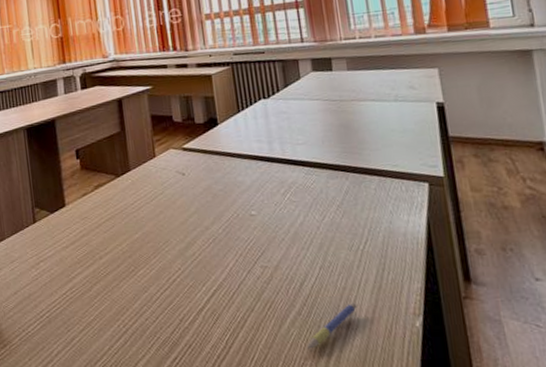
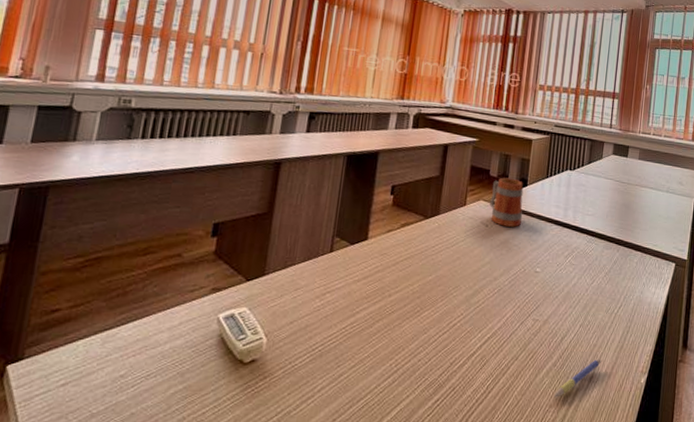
mug: none [179,119,222,172] -> present [489,177,524,227]

